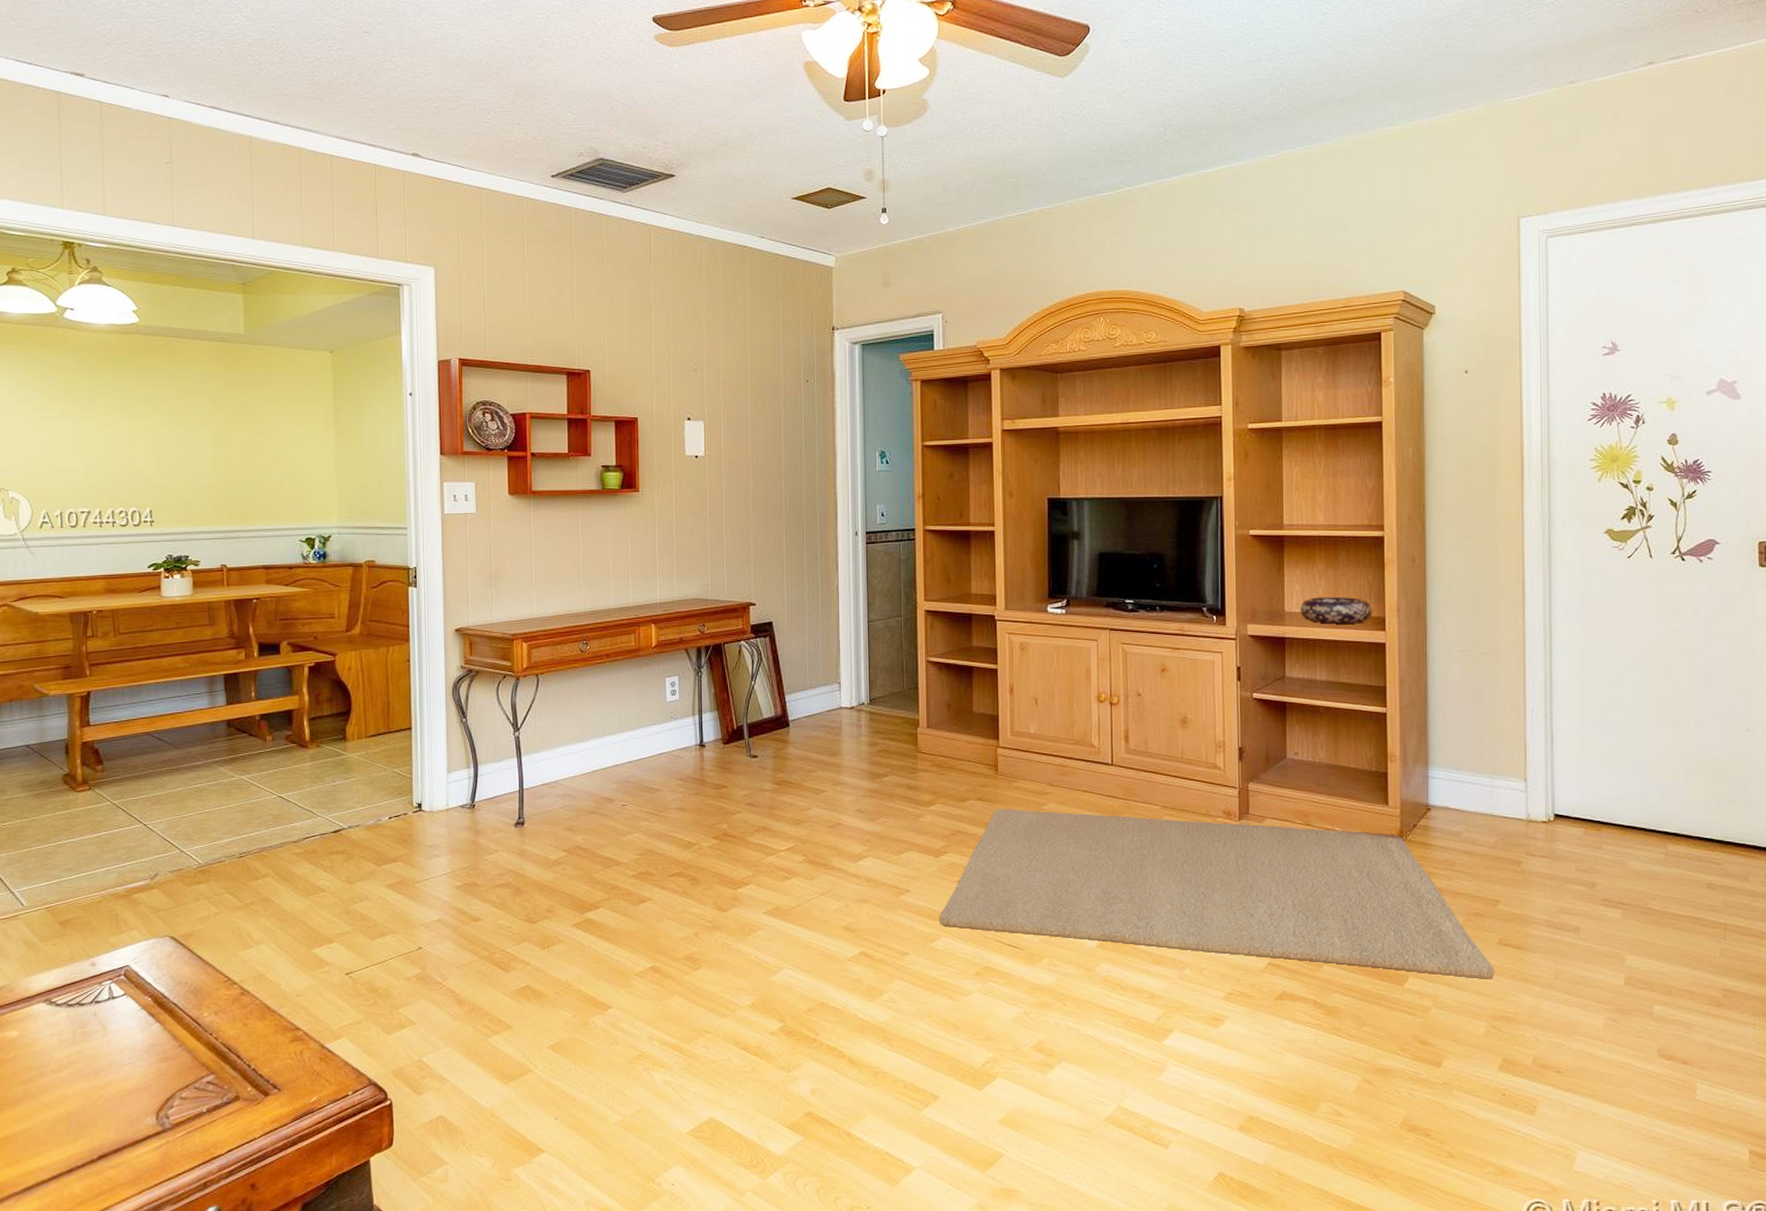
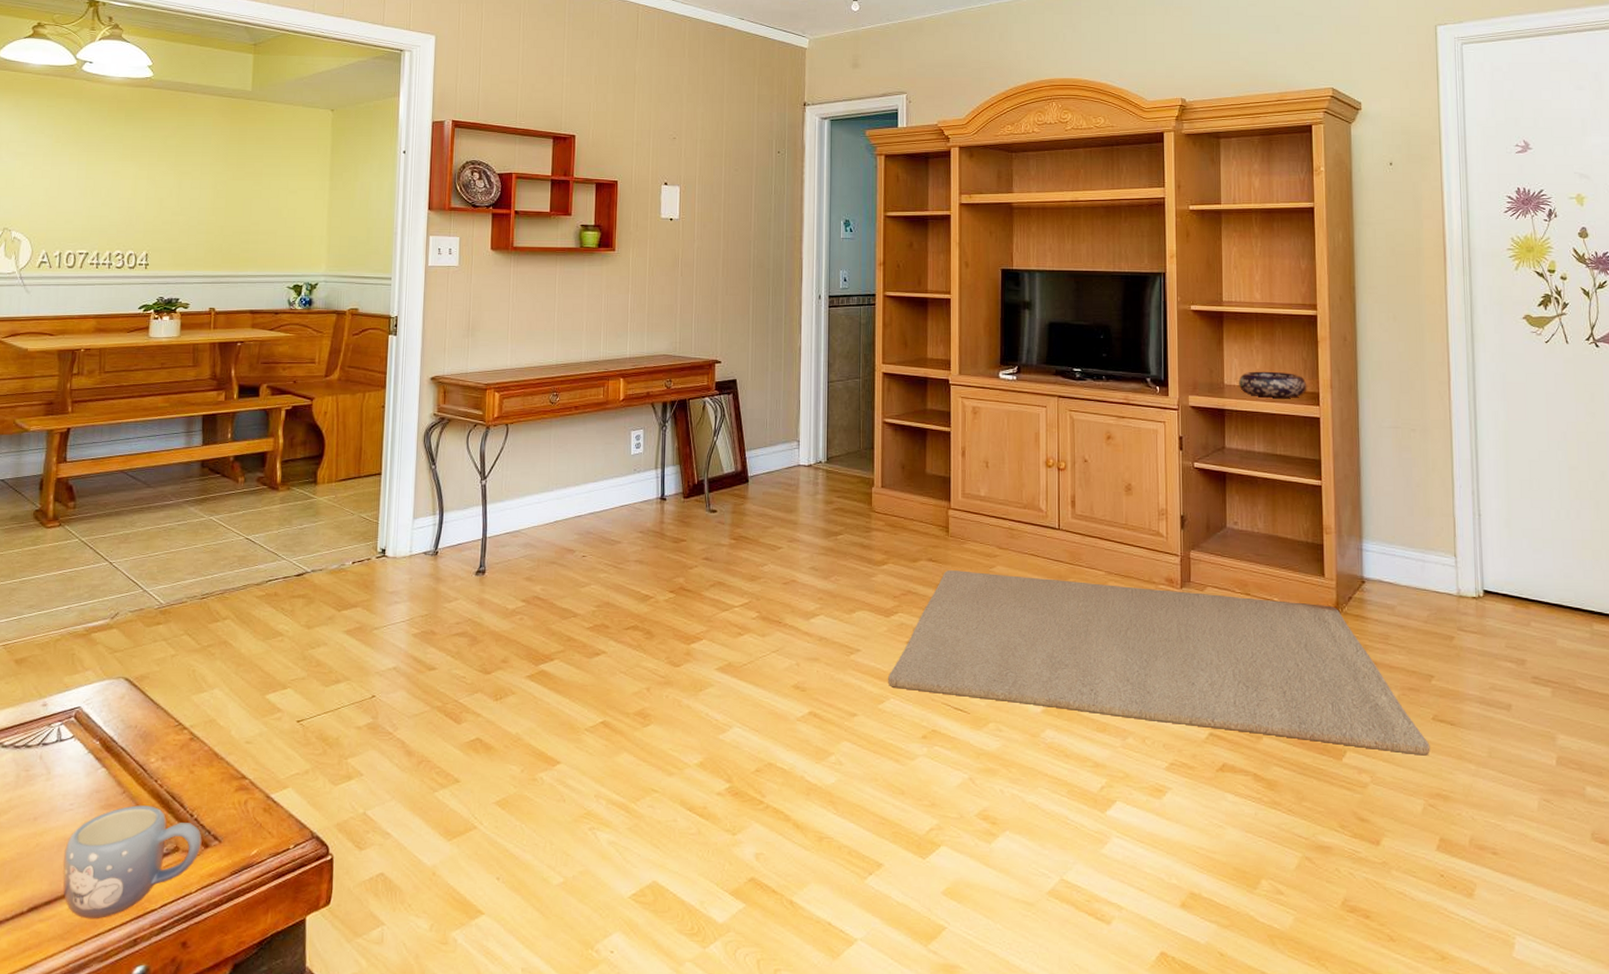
mug: none [127,1058,262,1165] -> present [62,805,202,920]

